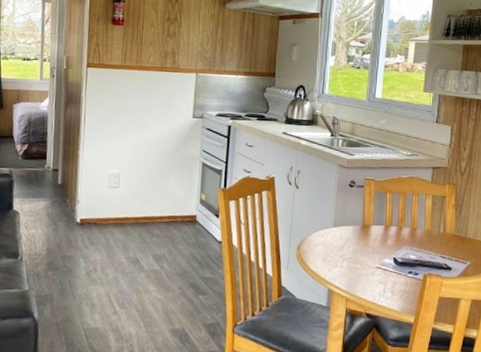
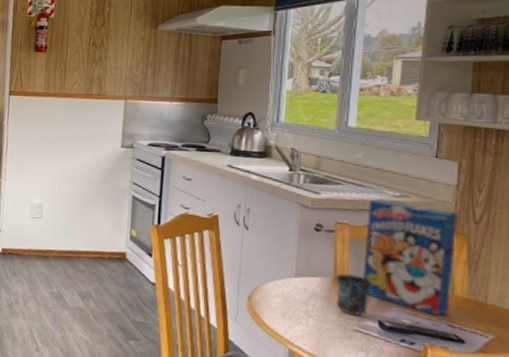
mug: none [364,221,390,256] -> present [336,273,373,316]
cereal box: none [383,158,449,251] -> present [363,199,457,317]

